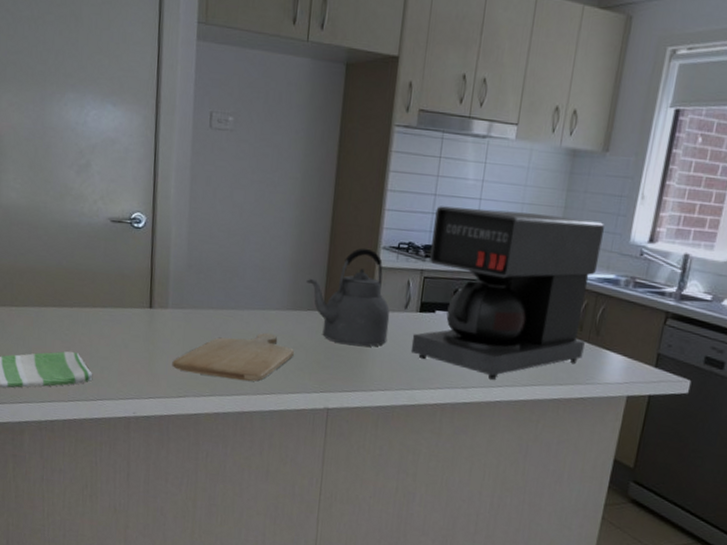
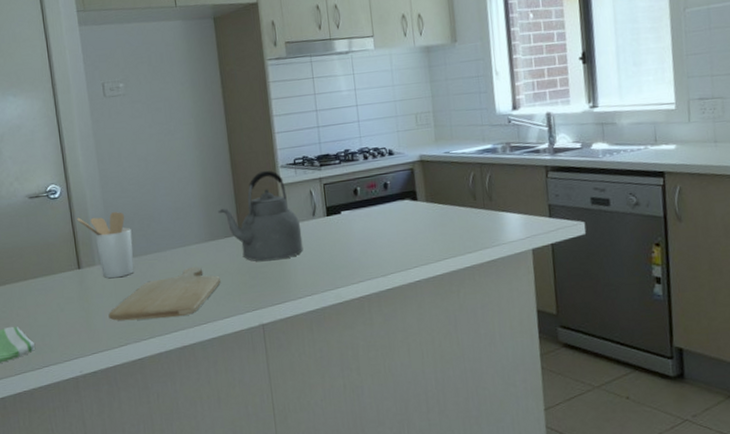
utensil holder: none [157,254,212,327] -> present [77,212,134,279]
coffee maker: present [410,206,604,380] -> none [320,102,483,263]

